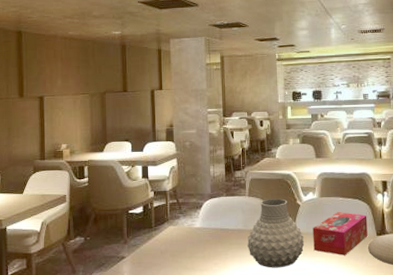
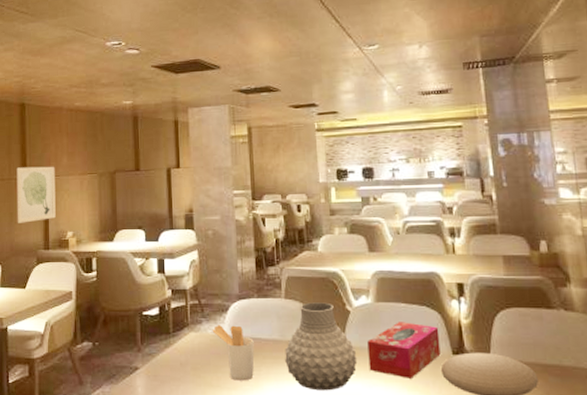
wall art: none [14,87,51,137] -> present [16,166,56,223]
utensil holder: none [188,219,223,264] -> present [212,325,255,381]

